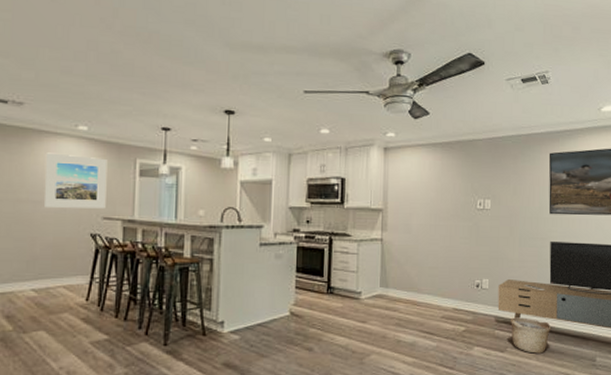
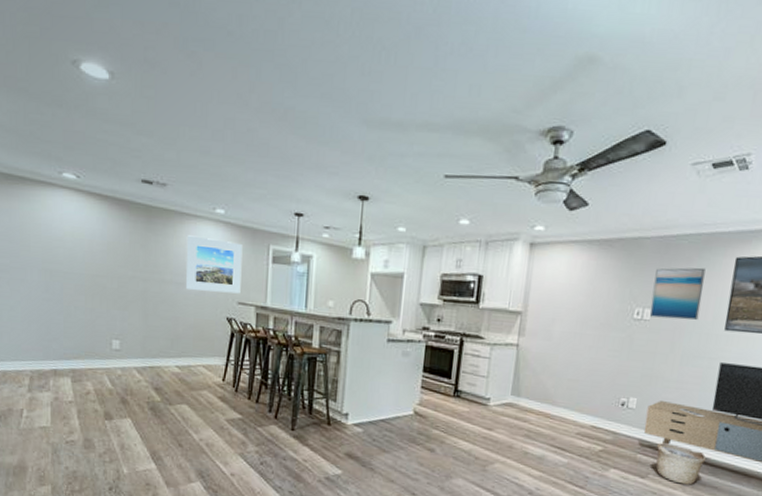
wall art: none [489,162,529,207] -> present [649,267,706,321]

